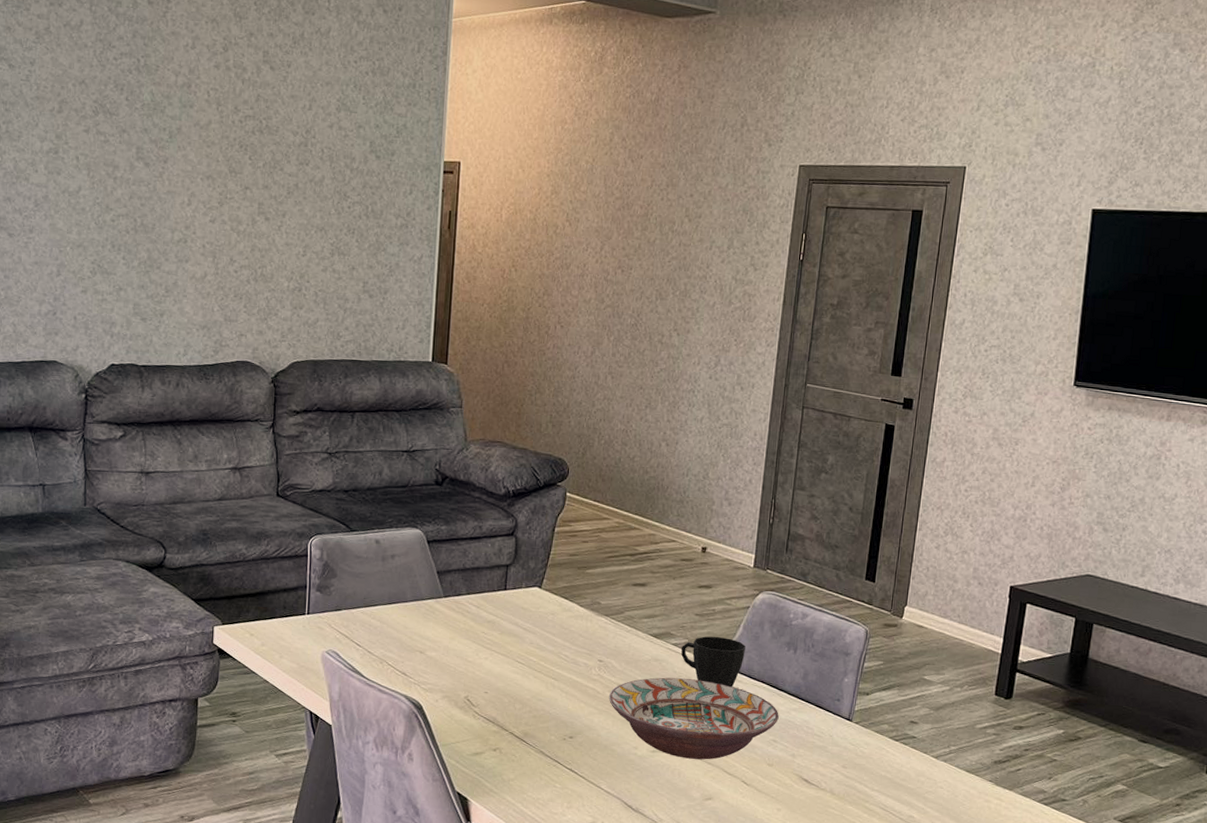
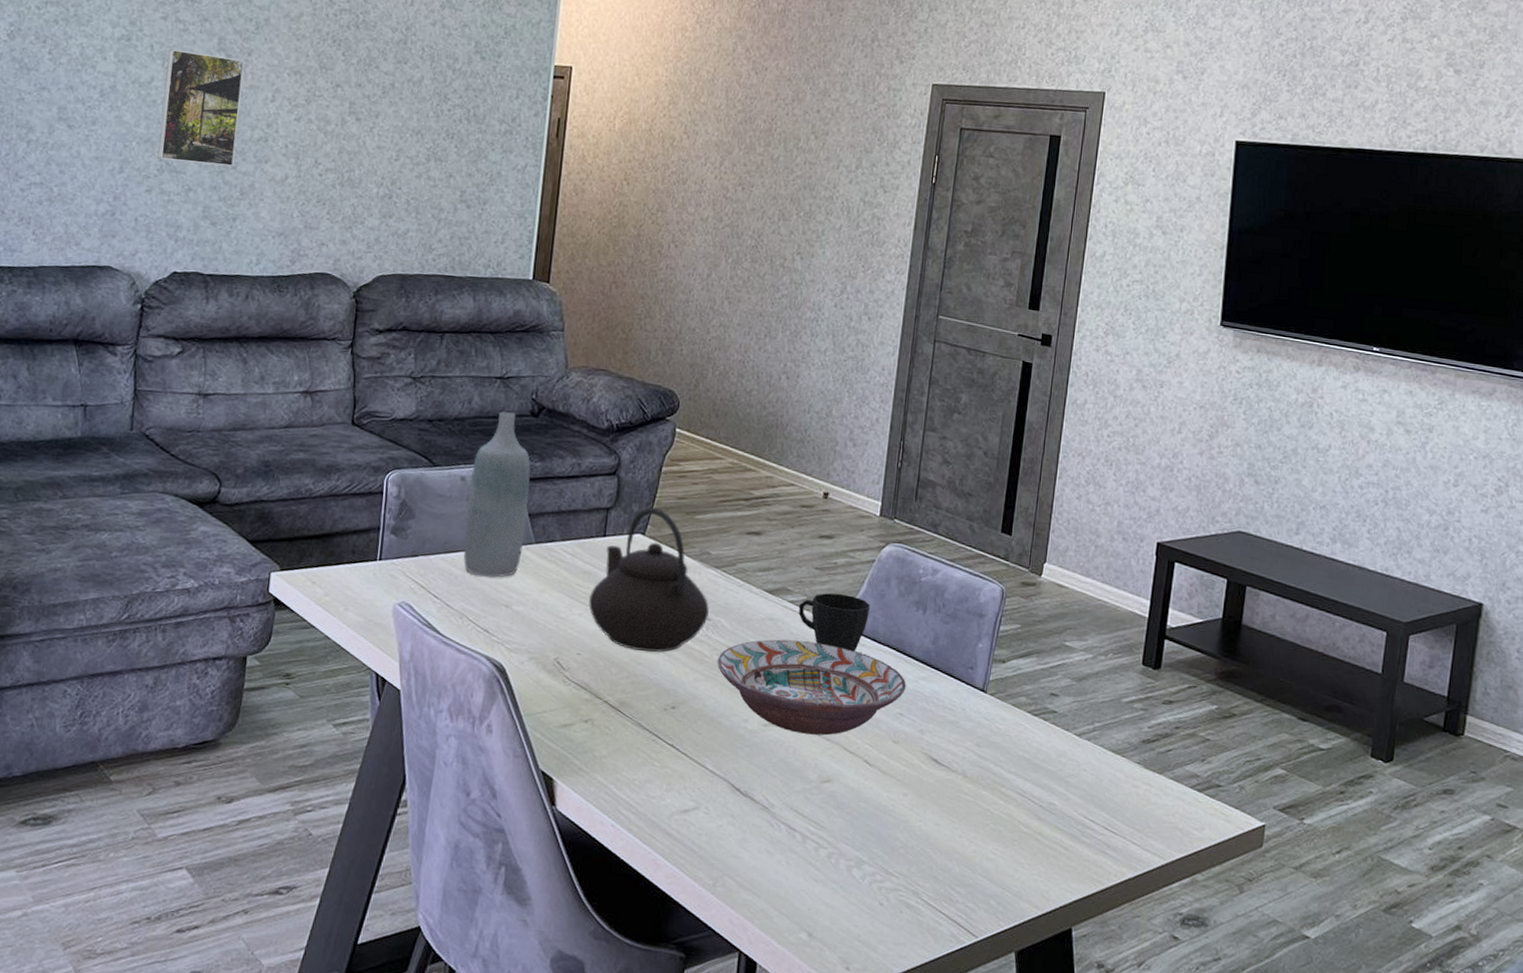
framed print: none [90,159,161,267] -> present [157,49,245,167]
bottle: none [381,481,437,628] -> present [463,411,530,578]
teapot: none [493,563,601,690] -> present [589,507,709,652]

